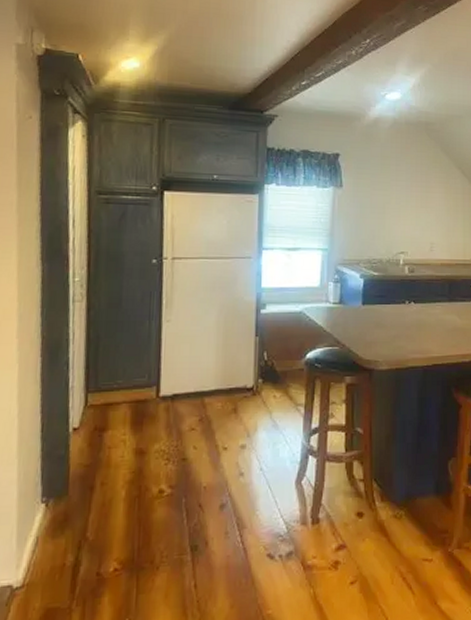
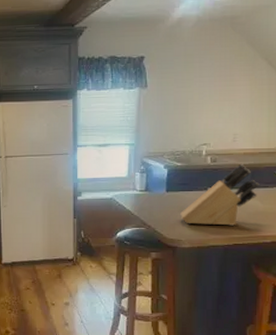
knife block: none [377,275,457,344] -> present [180,163,260,226]

